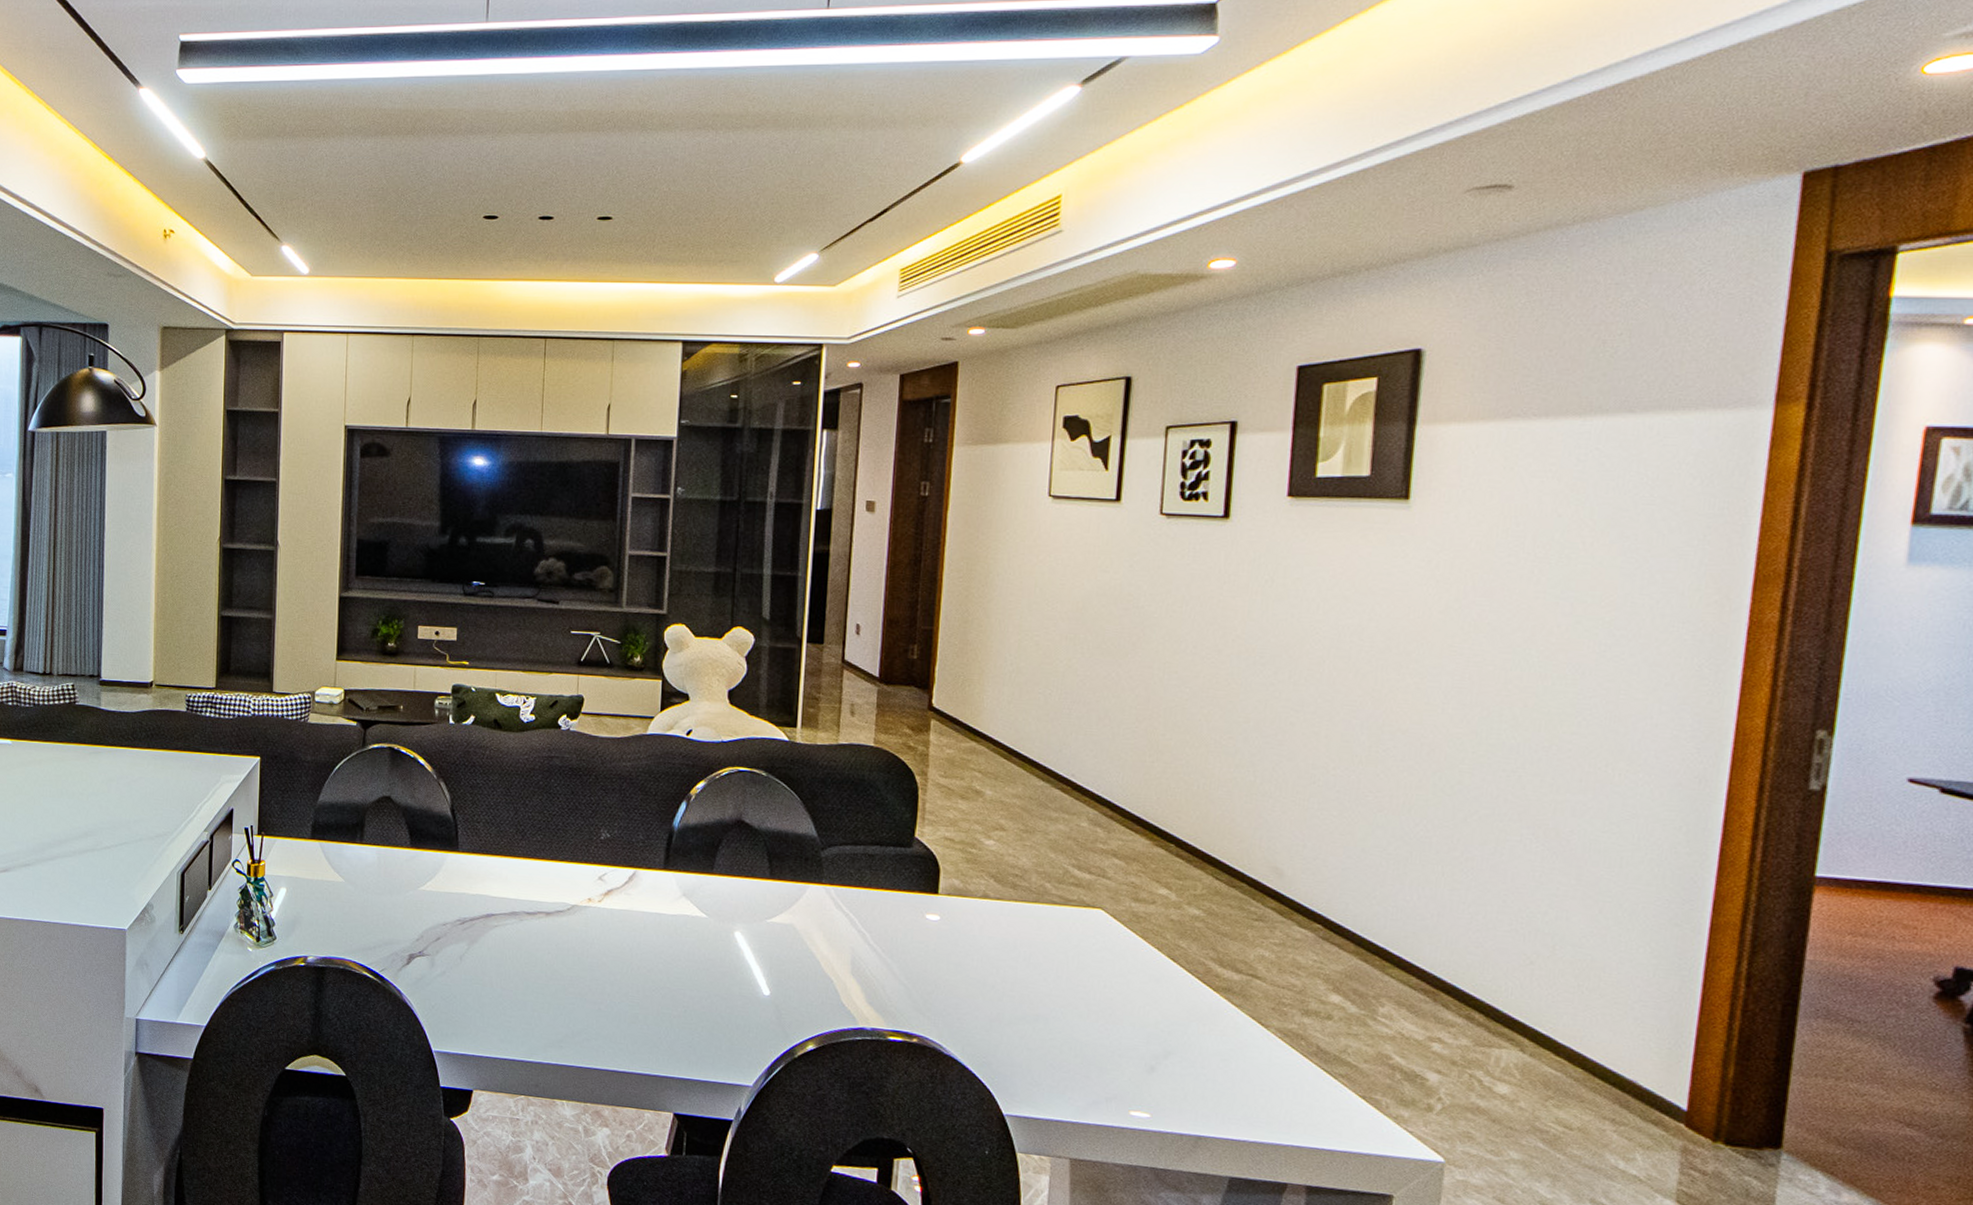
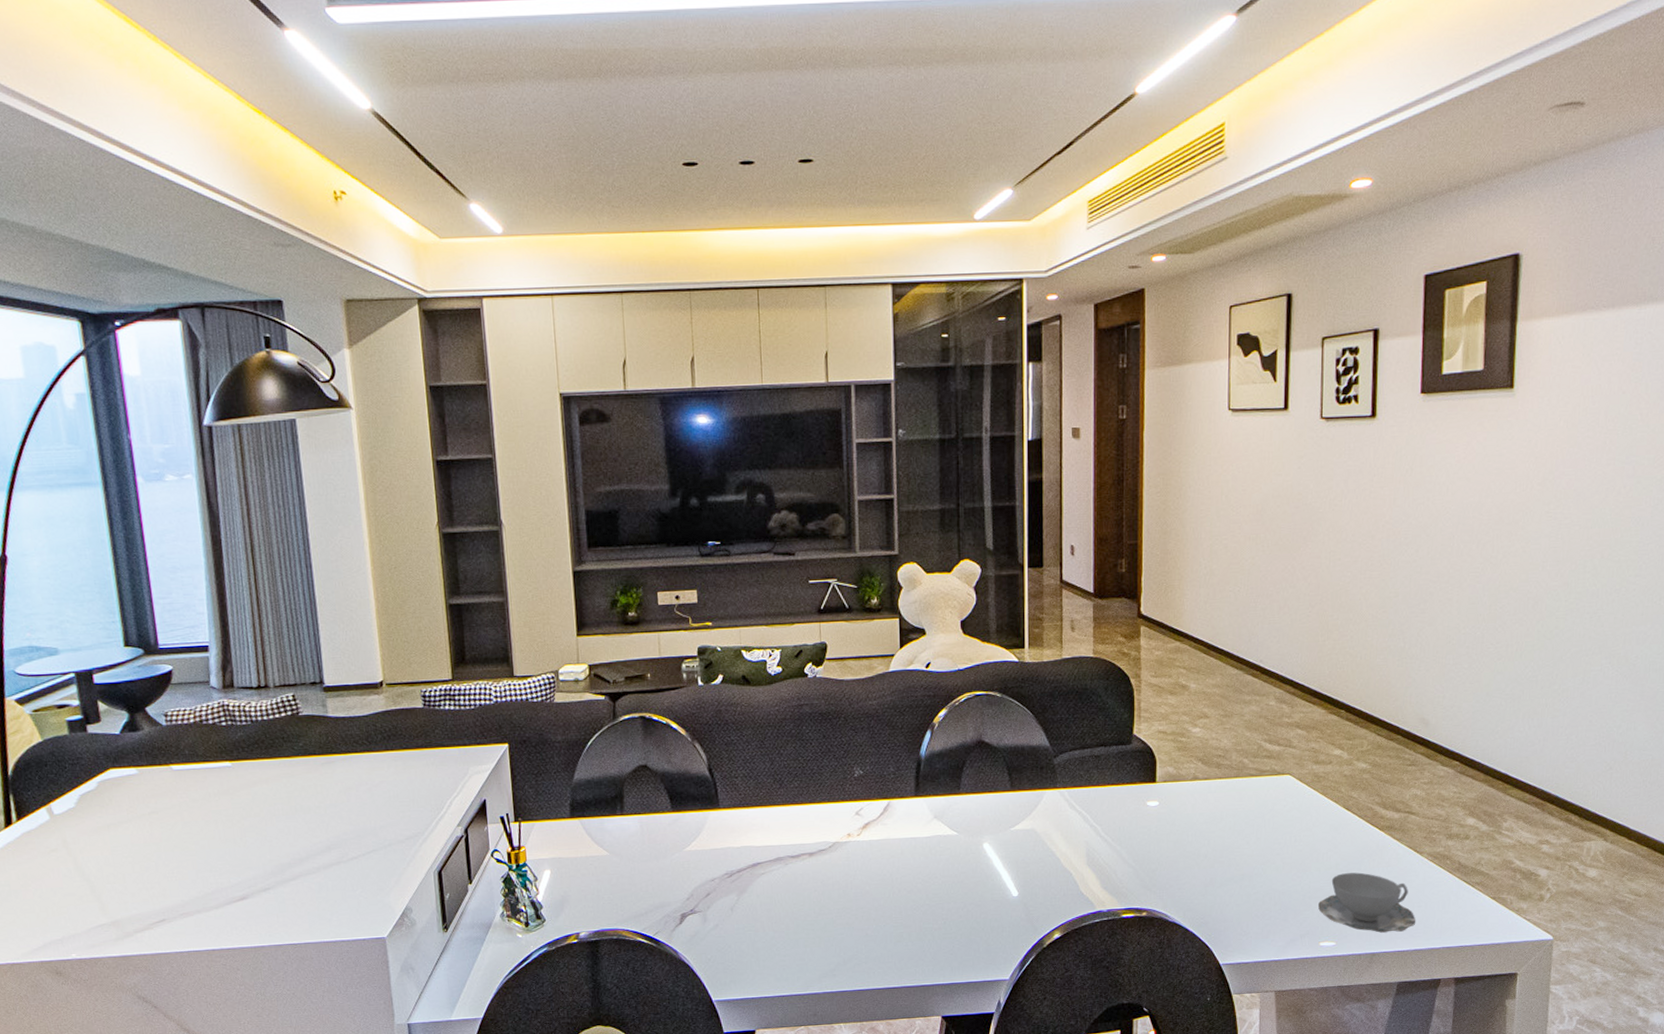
teacup: none [1130,1034,1258,1117] -> present [1318,872,1416,933]

